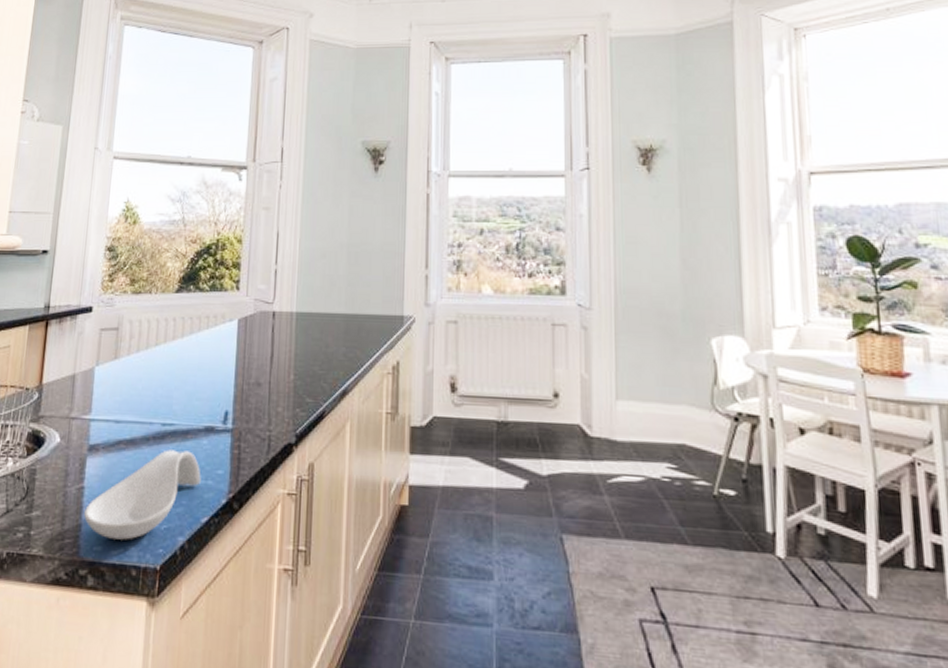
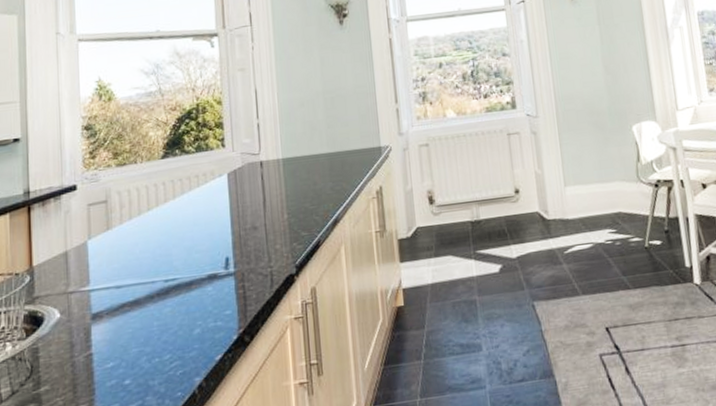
spoon rest: present [83,449,201,540] -> none [95,300,211,395]

